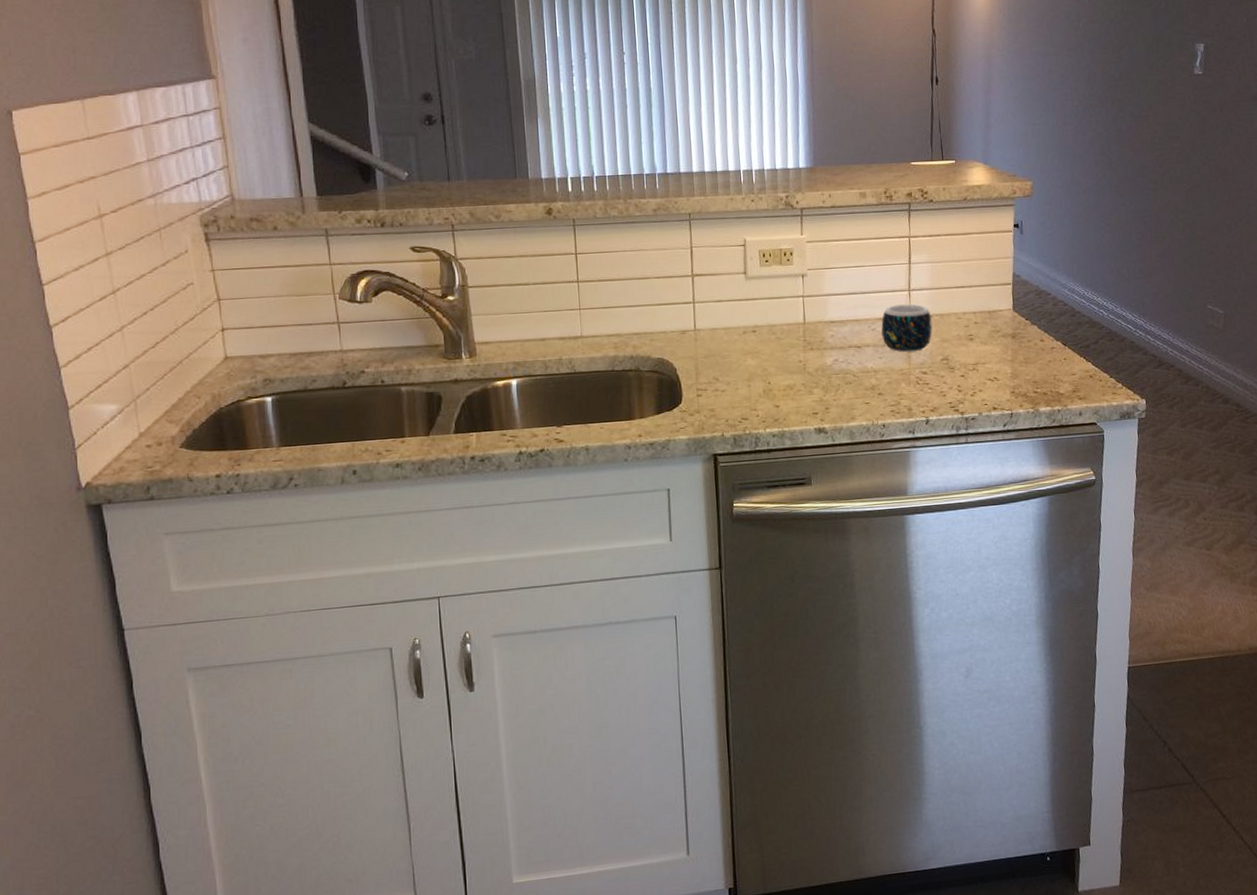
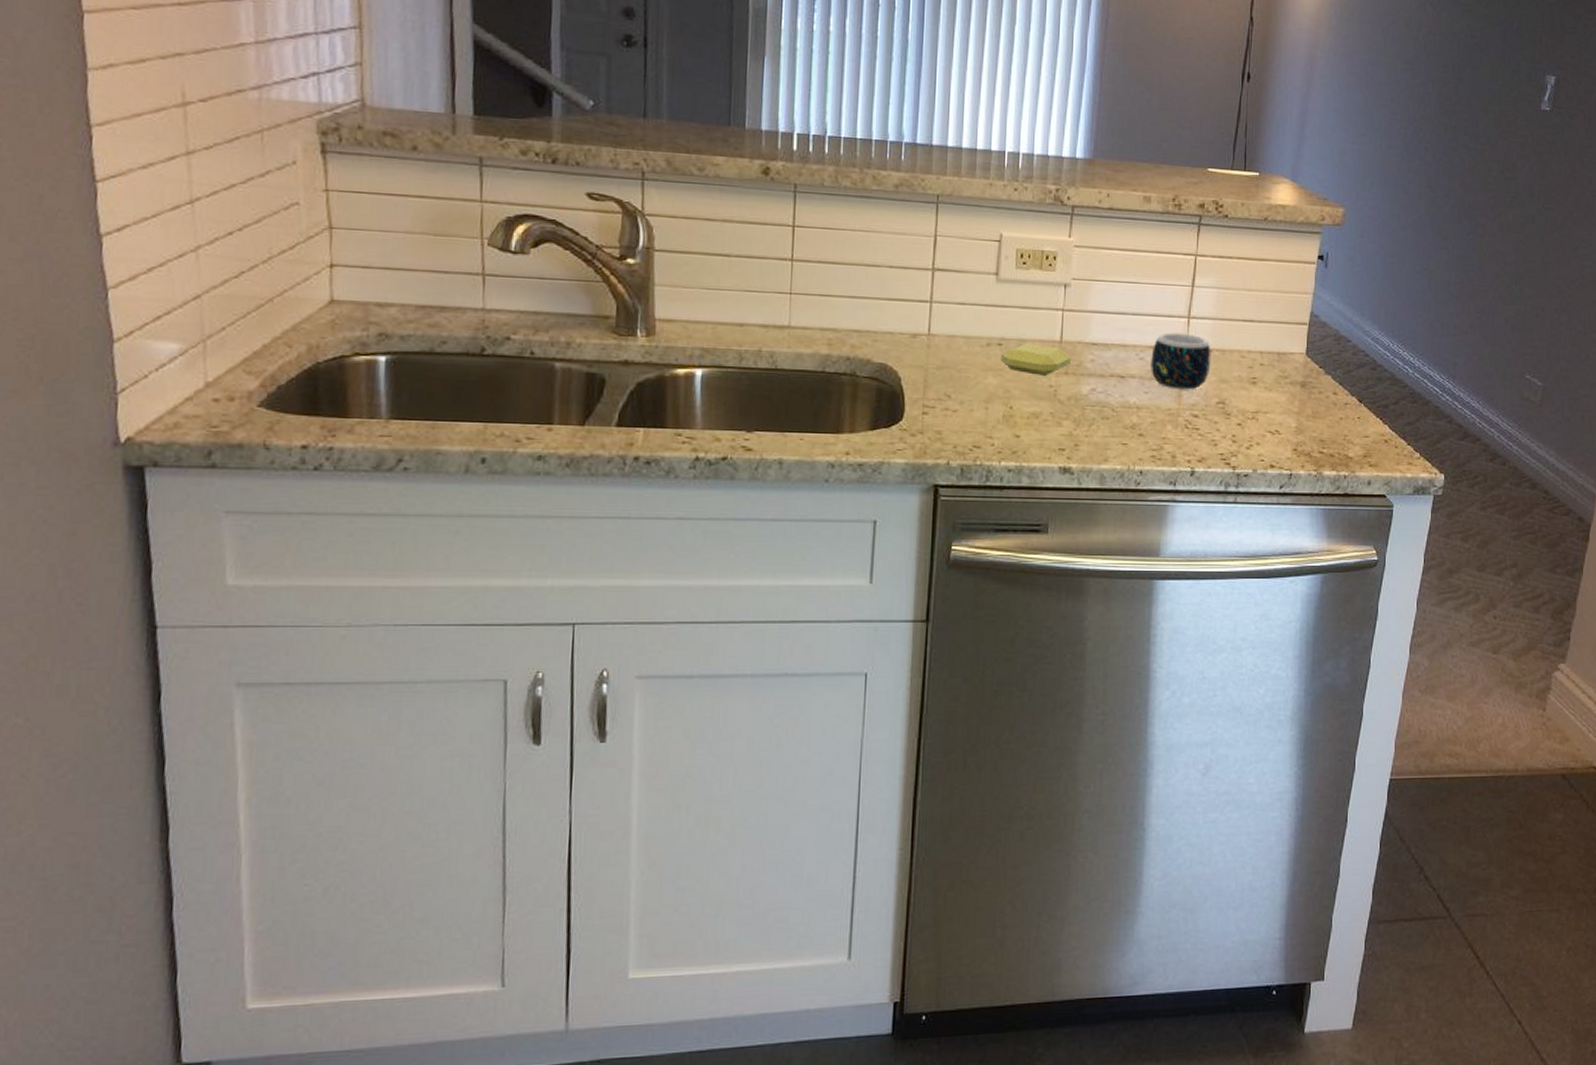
soap bar: none [756,327,815,354] -> present [1000,342,1072,377]

